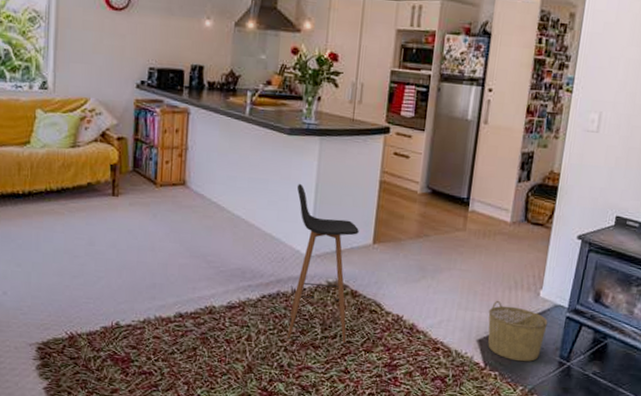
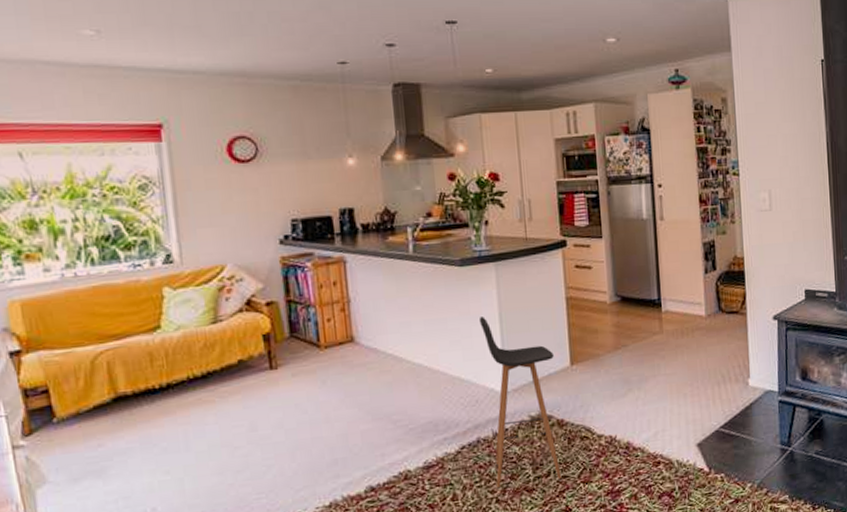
basket: present [488,300,548,362] -> none [702,398,763,458]

